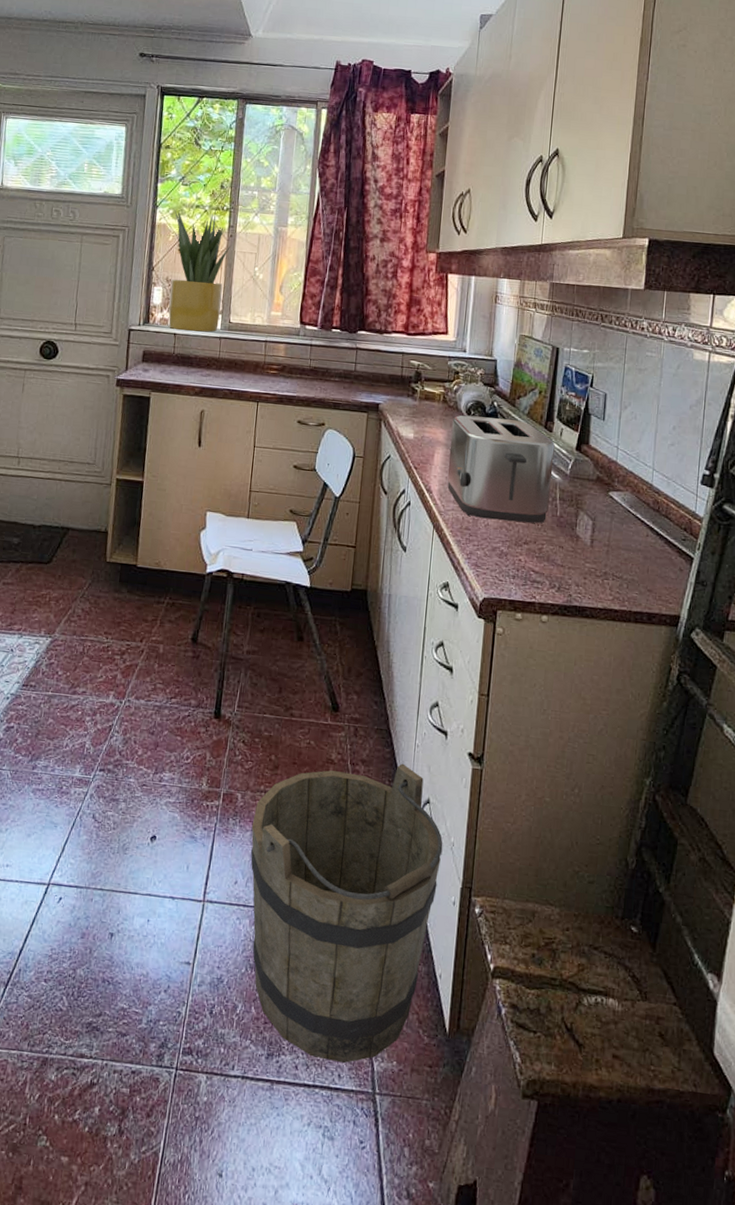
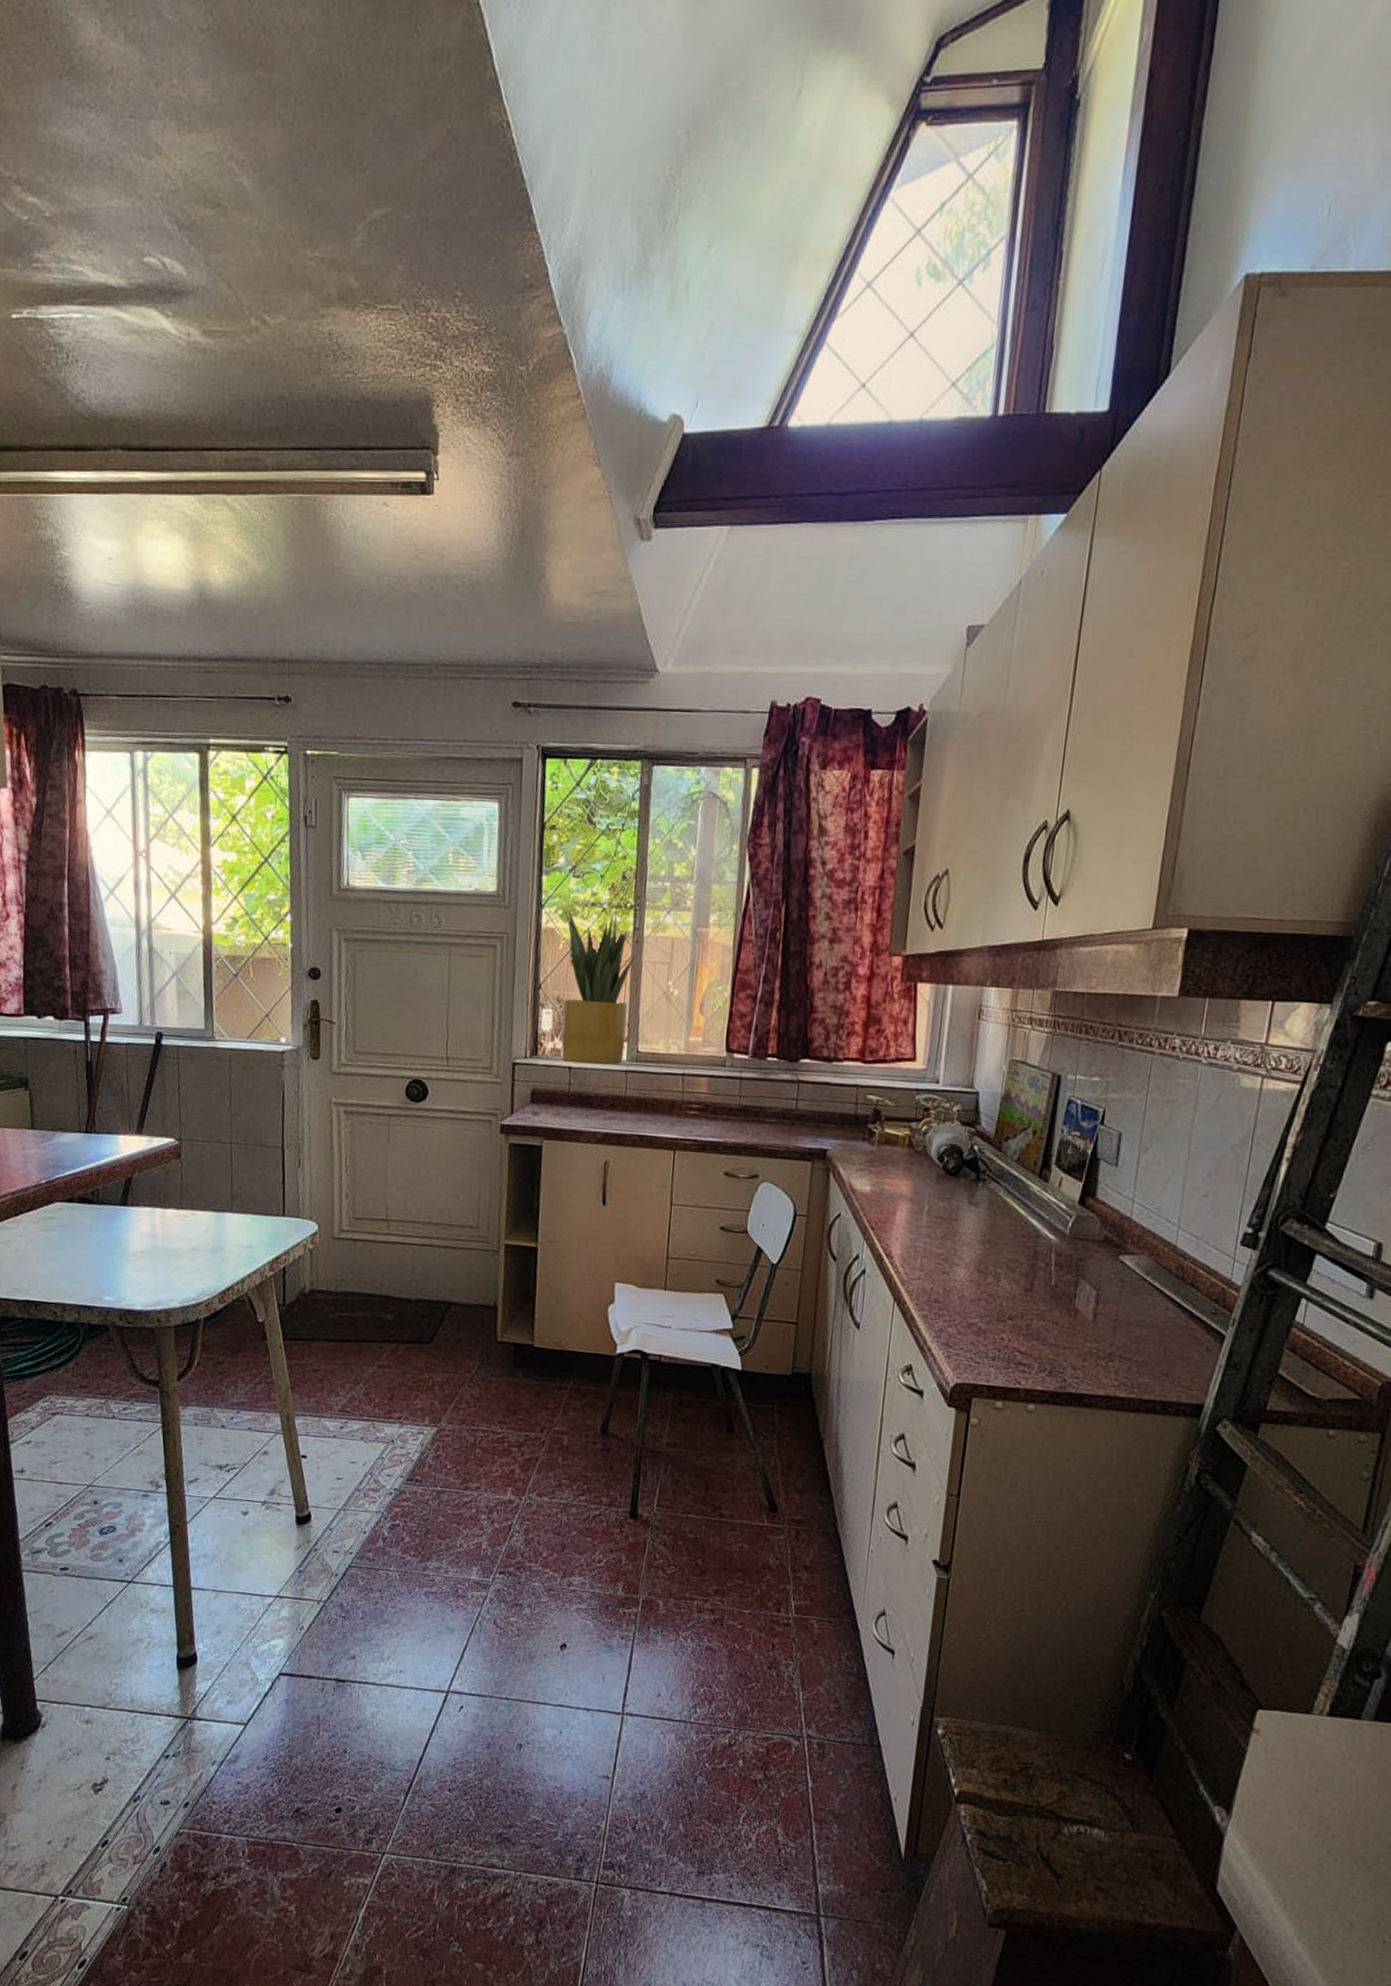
bucket: present [250,763,443,1063] -> none [675,1570,901,1884]
toaster: present [447,415,555,523] -> none [912,1162,1052,1294]

